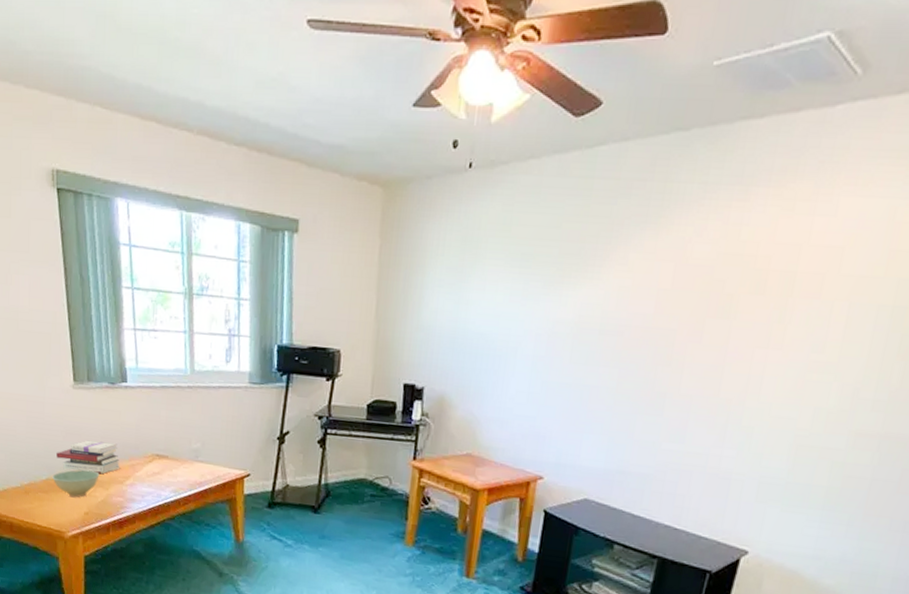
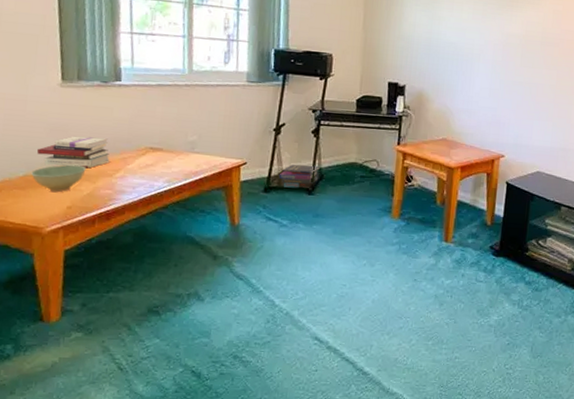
books: none [283,478,326,506] -> present [278,165,320,188]

